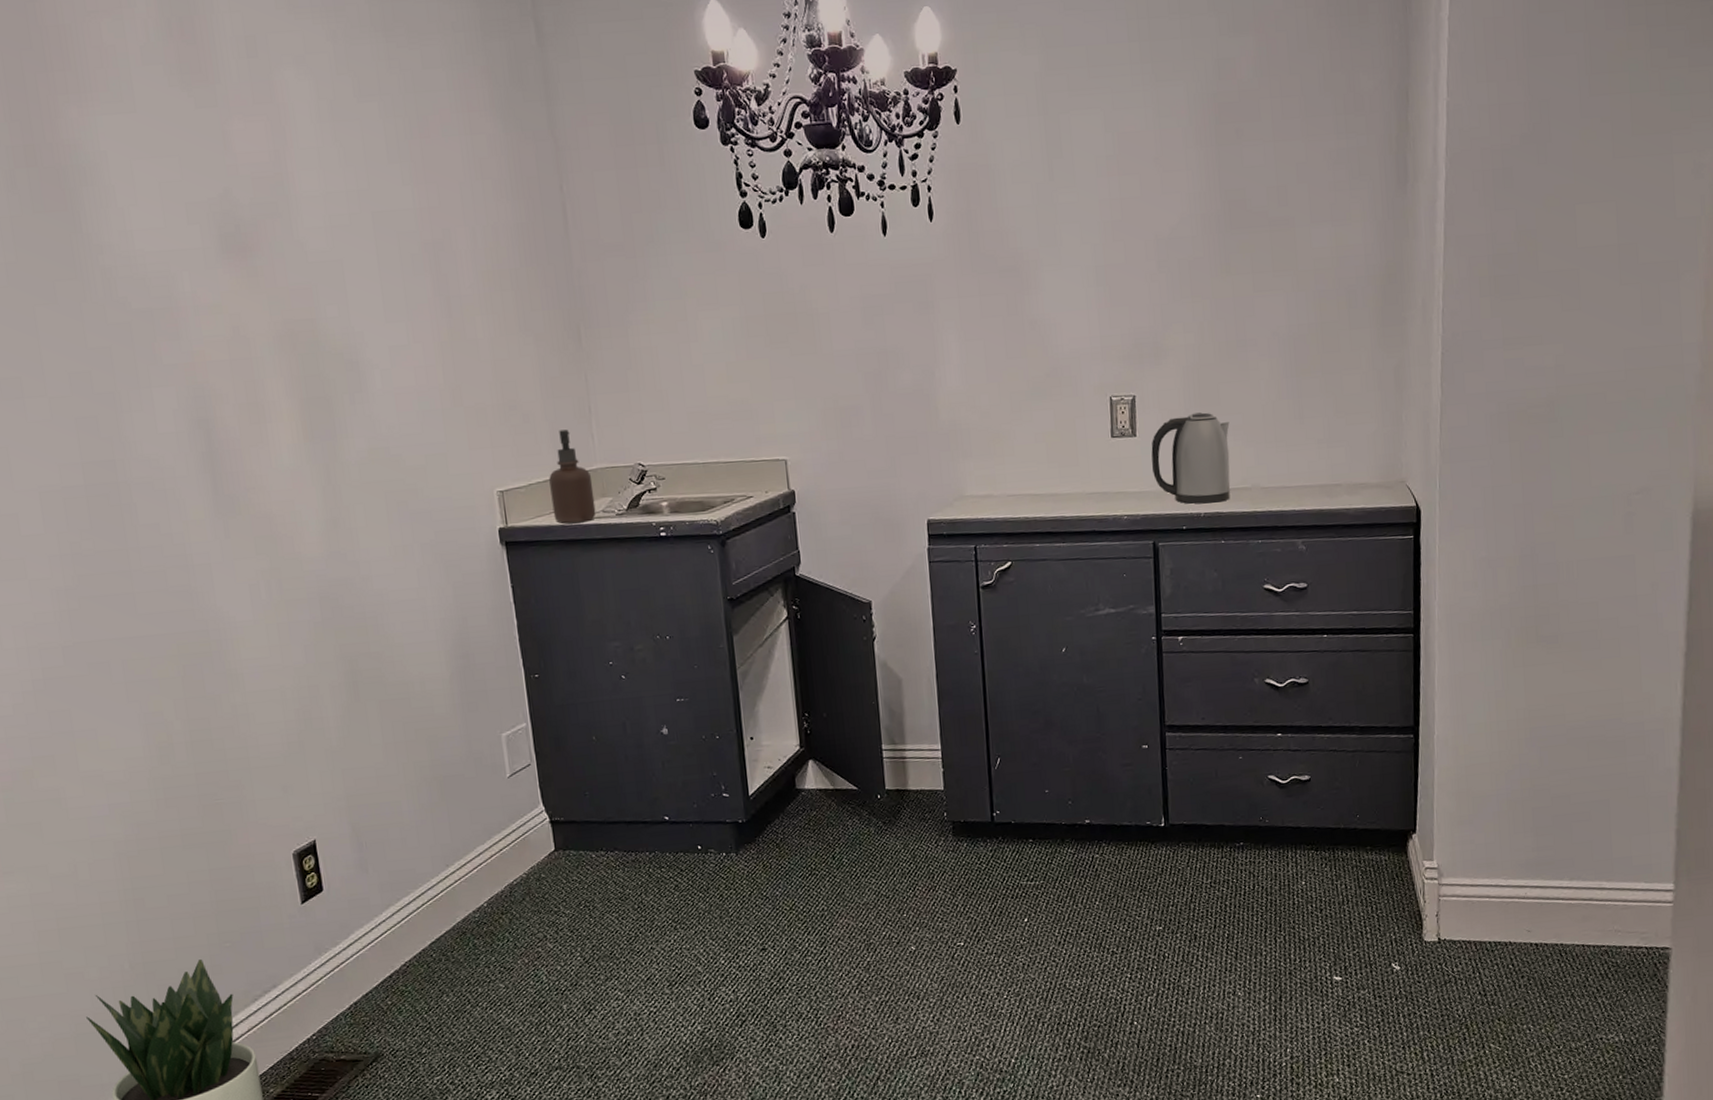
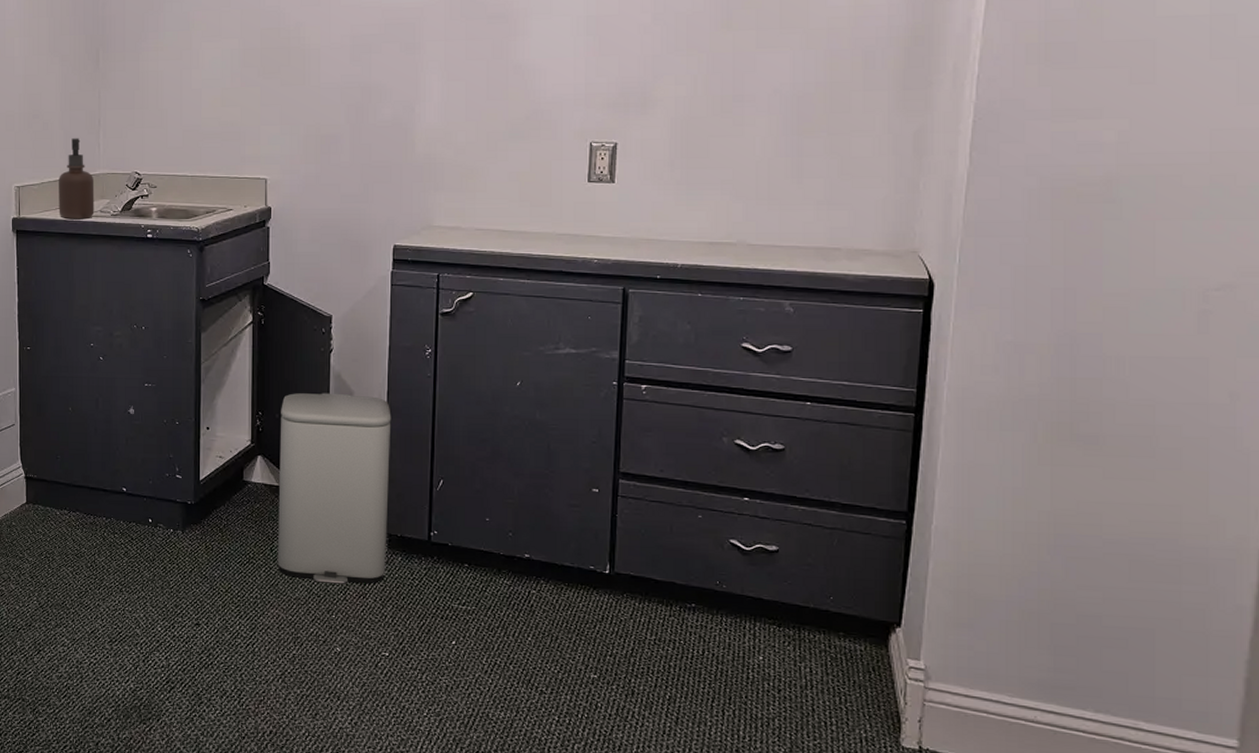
pedal bin: none [828,681,953,884] -> present [277,393,391,585]
kettle: present [1151,412,1231,504] -> none [629,164,718,255]

